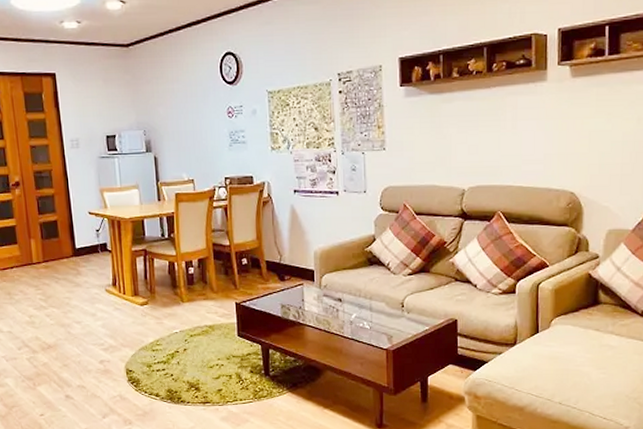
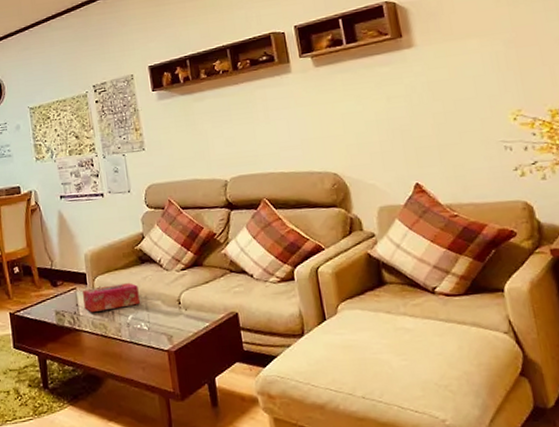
tissue box: none [308,282,364,309] -> present [82,282,140,313]

